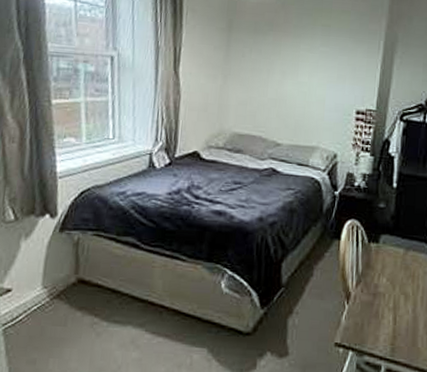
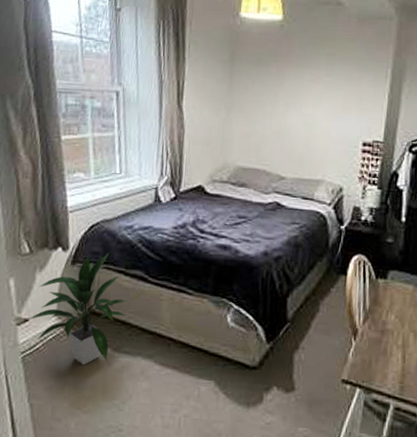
indoor plant: none [11,219,118,337] -> present [28,253,127,366]

